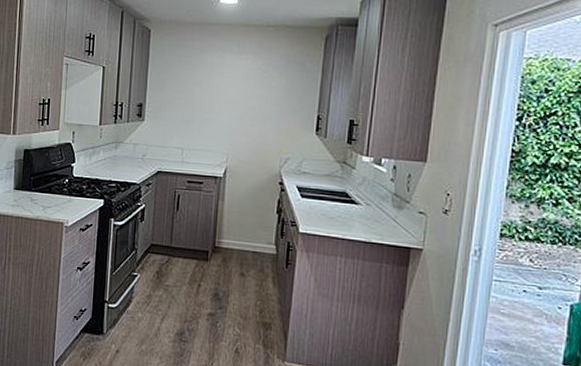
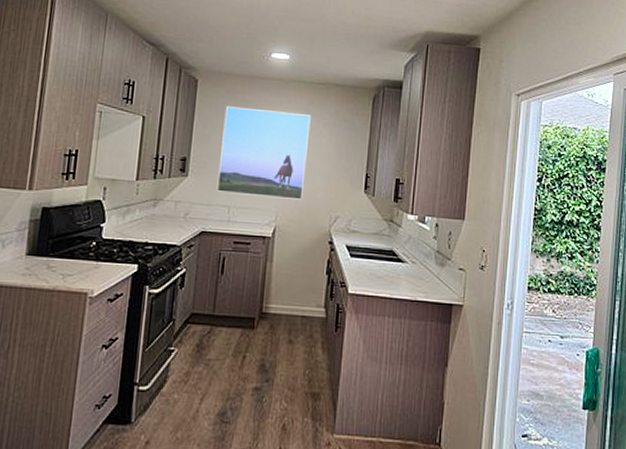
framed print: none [170,53,260,142] -> present [216,106,311,200]

